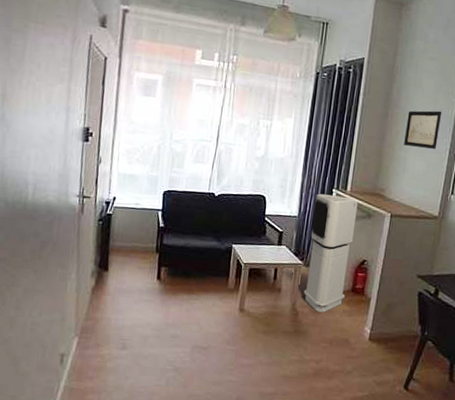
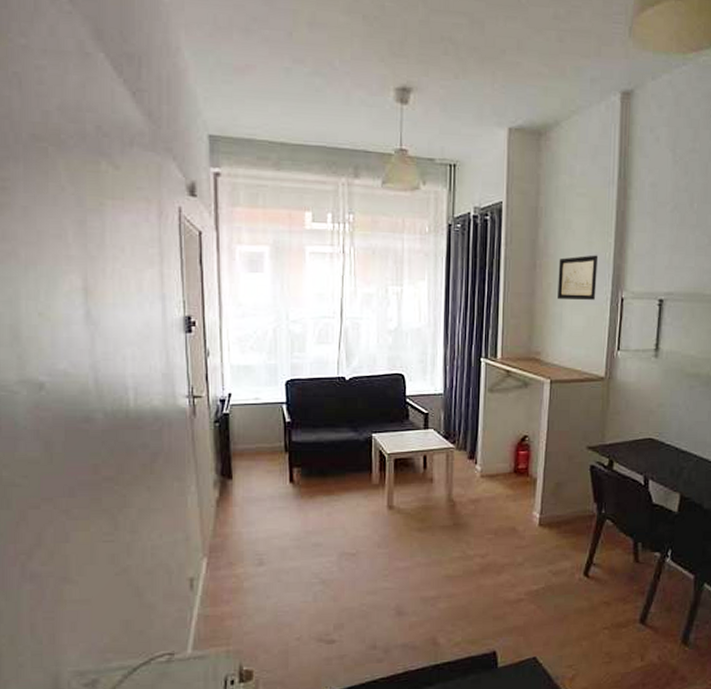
air purifier: present [303,193,359,313] -> none [459,365,512,500]

